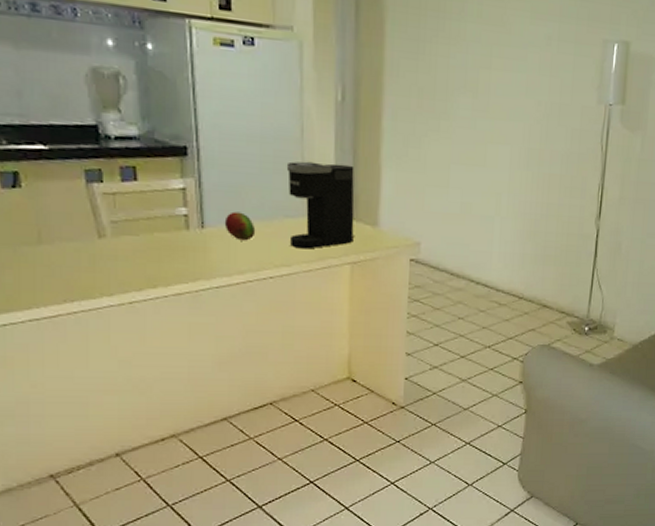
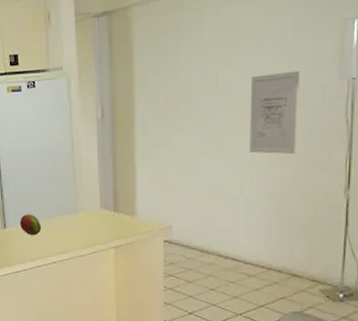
coffee maker: present [286,161,355,249] -> none [62,168,116,239]
wall art: none [508,83,562,176] -> present [250,70,300,155]

